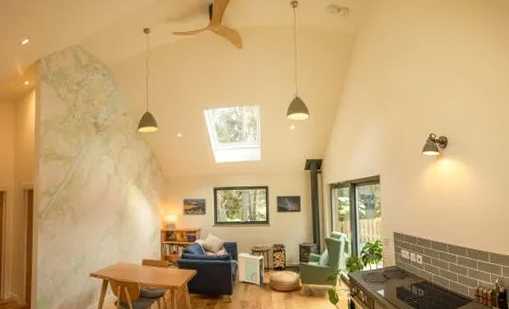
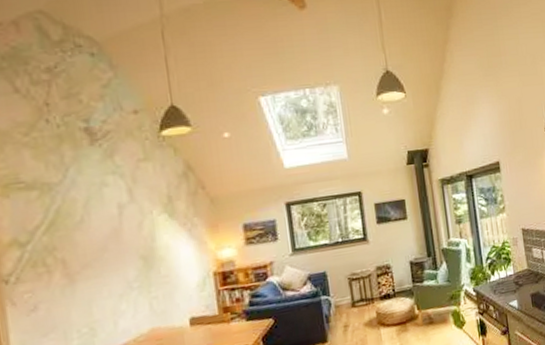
air purifier: present [239,252,264,285] -> none [330,282,369,323]

